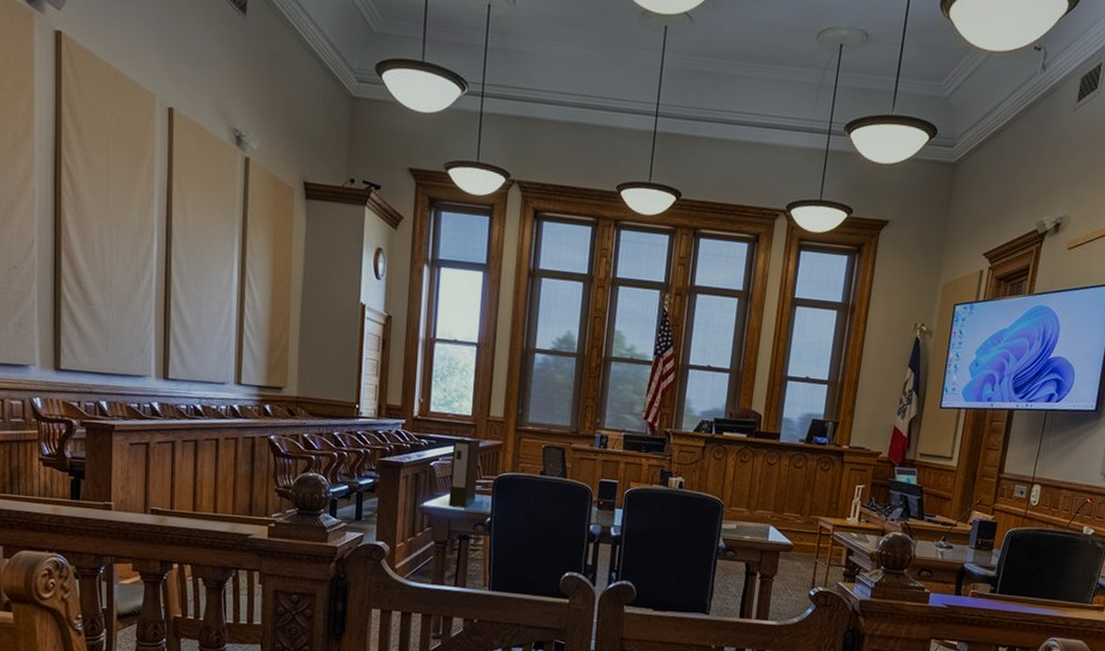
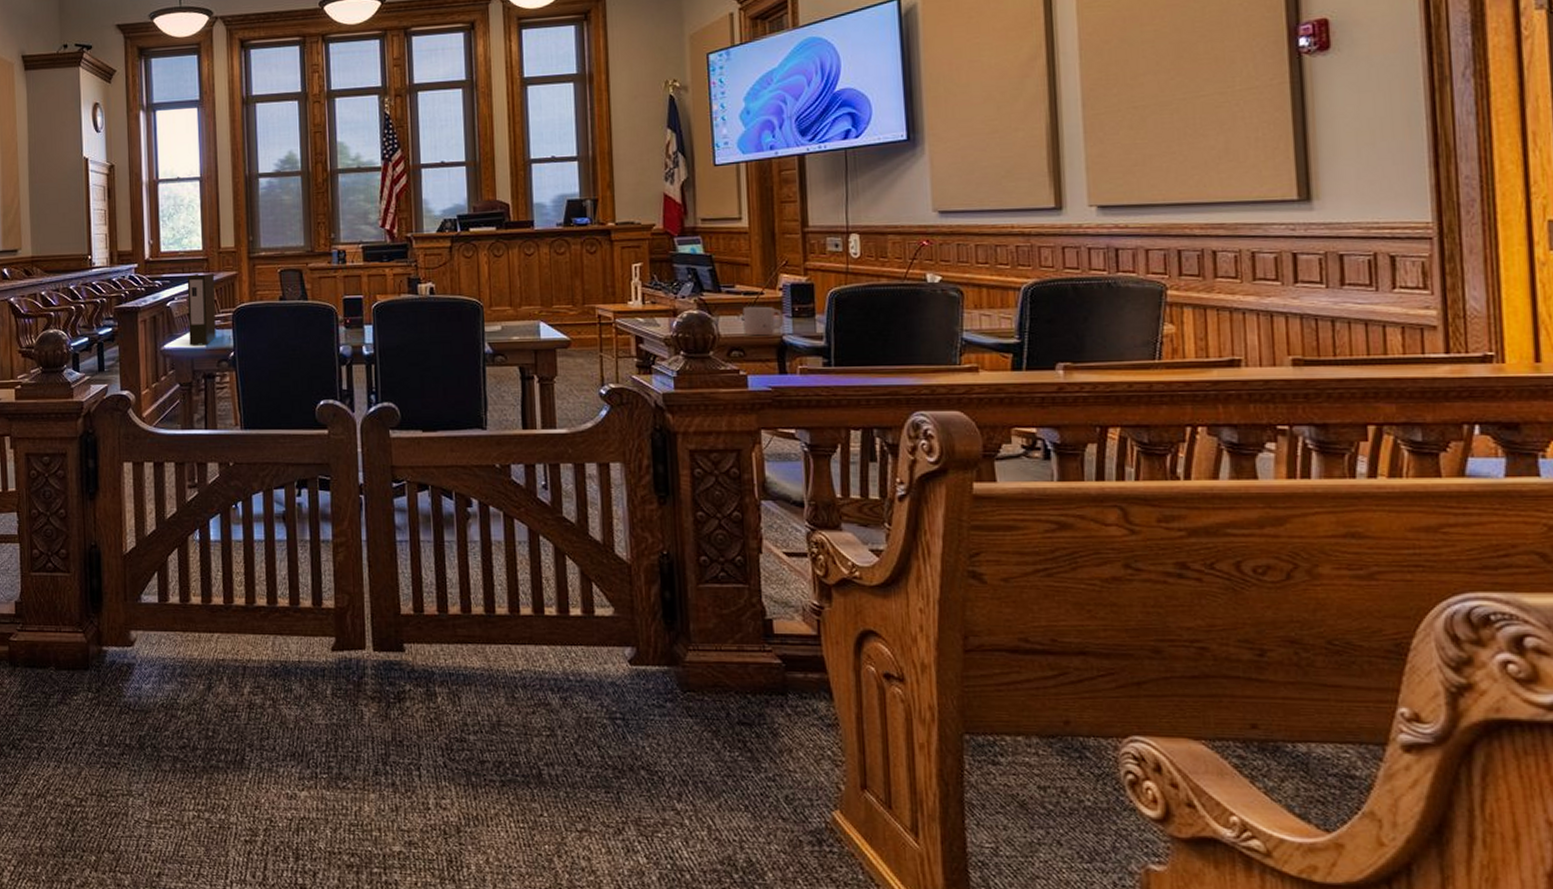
mug: none [935,535,969,562] -> present [742,306,784,336]

